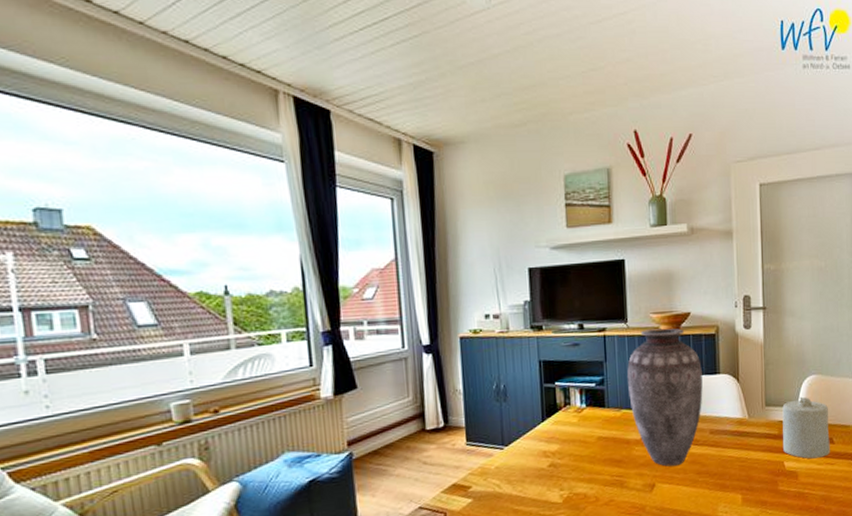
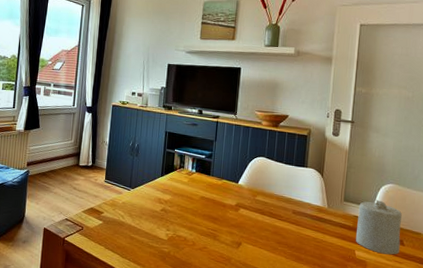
vase: present [627,328,703,467] -> none [230,122,293,233]

